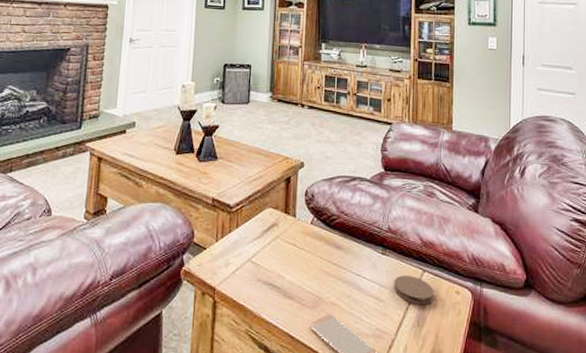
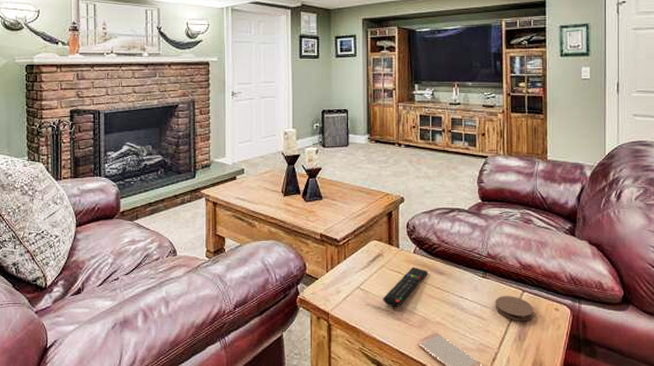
remote control: none [275,239,325,285] -> present [383,266,428,308]

